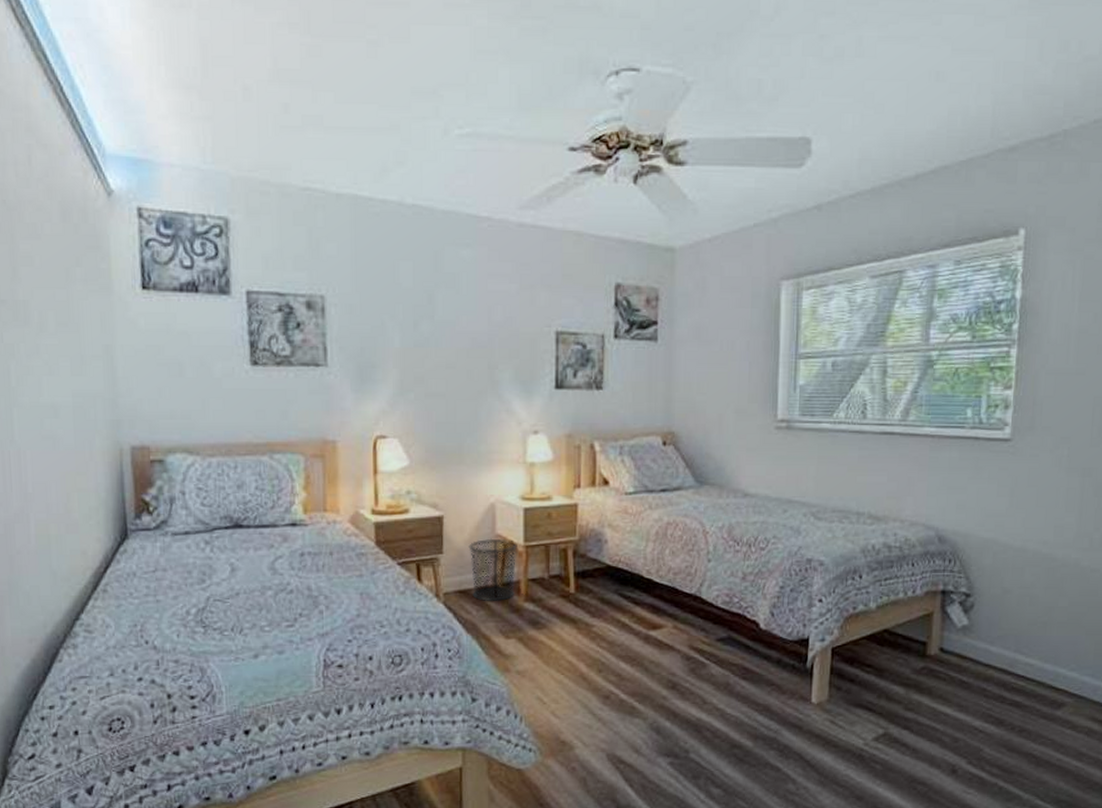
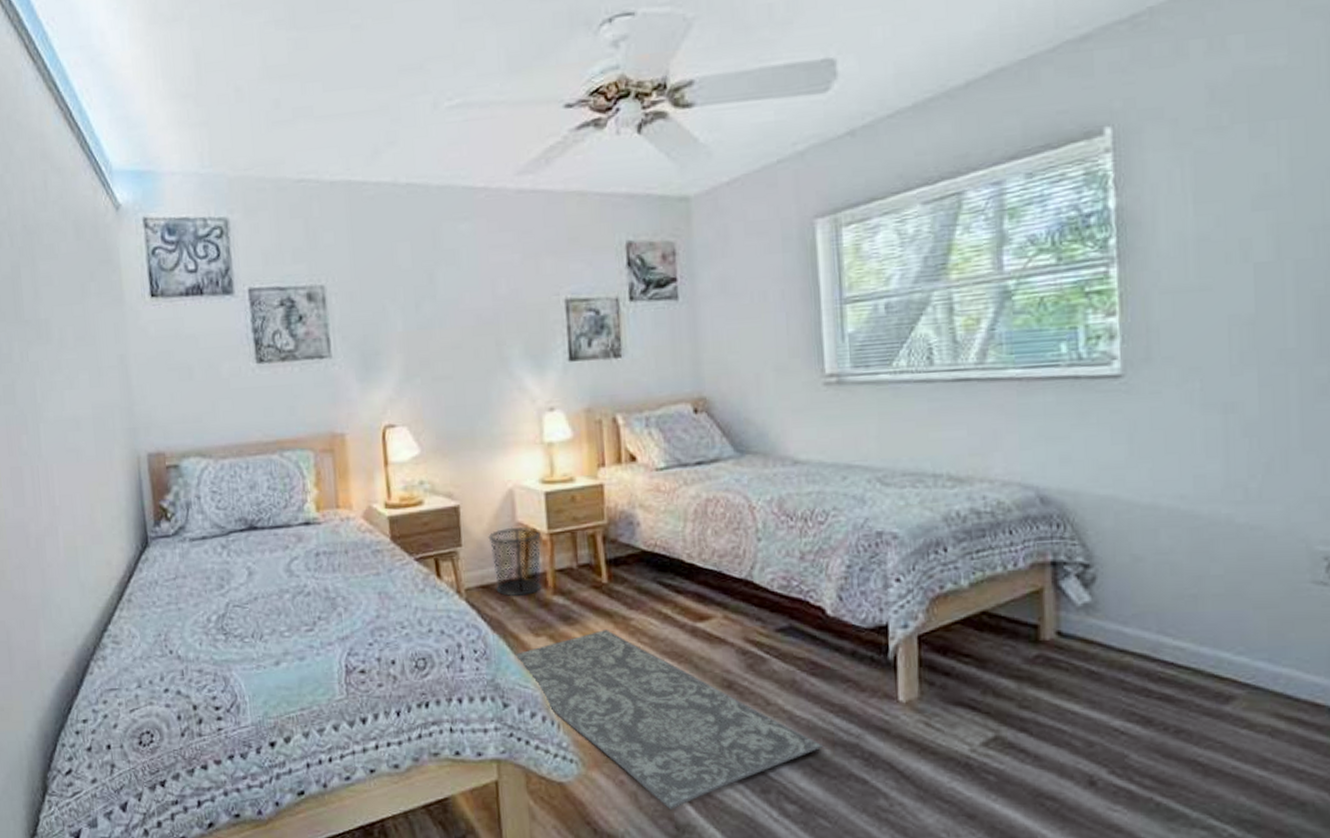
rug: none [485,635,747,793] -> present [514,630,823,809]

